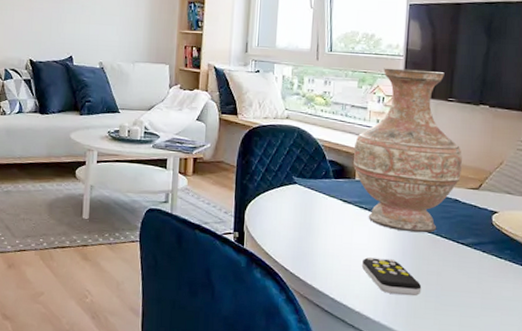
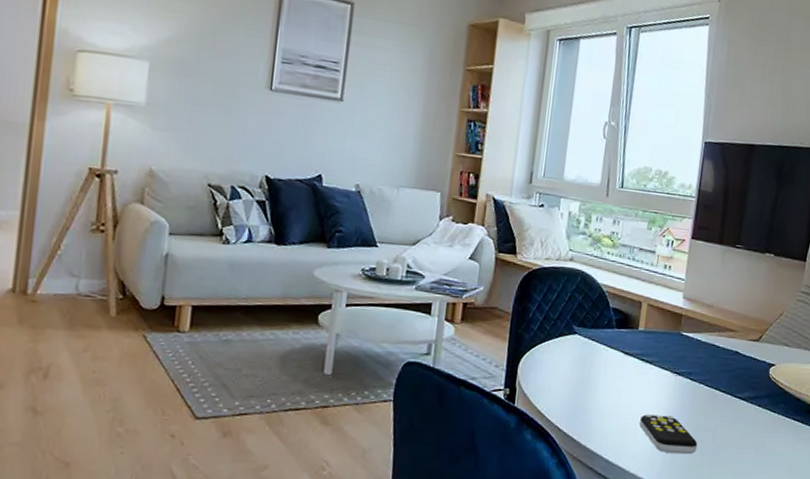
vase: present [353,68,463,234] -> none [637,209,746,388]

